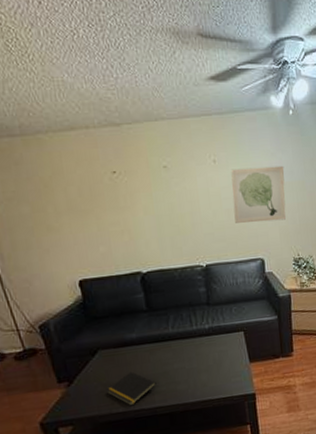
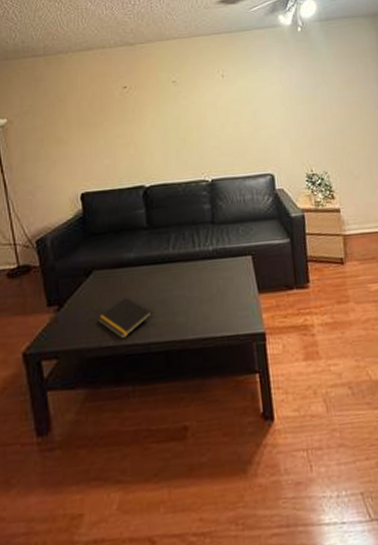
wall art: present [231,165,286,223] -> none [239,79,297,137]

